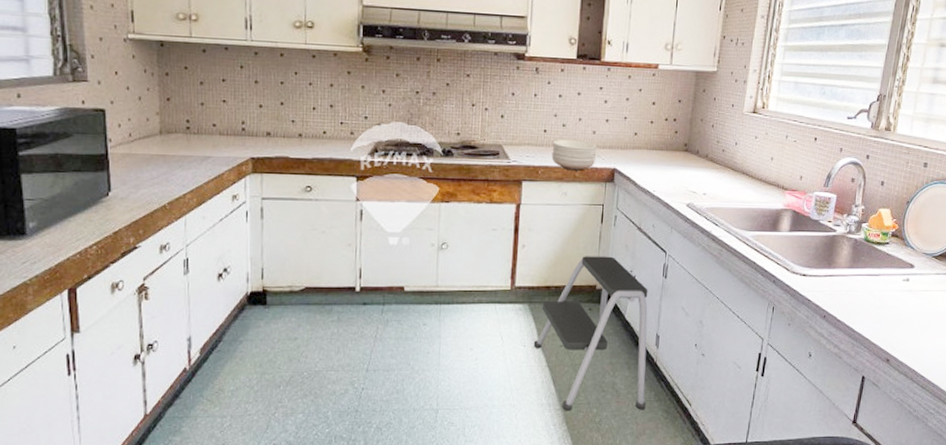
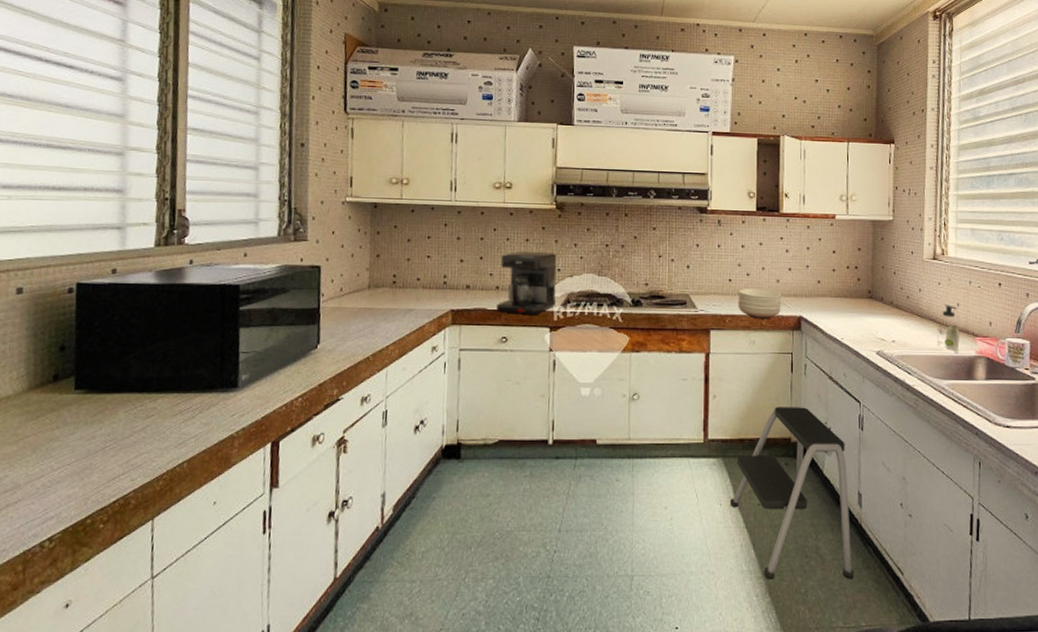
coffee maker: none [300,96,364,164] -> present [496,251,557,315]
soap dispenser: none [746,158,771,207] -> present [936,304,960,354]

